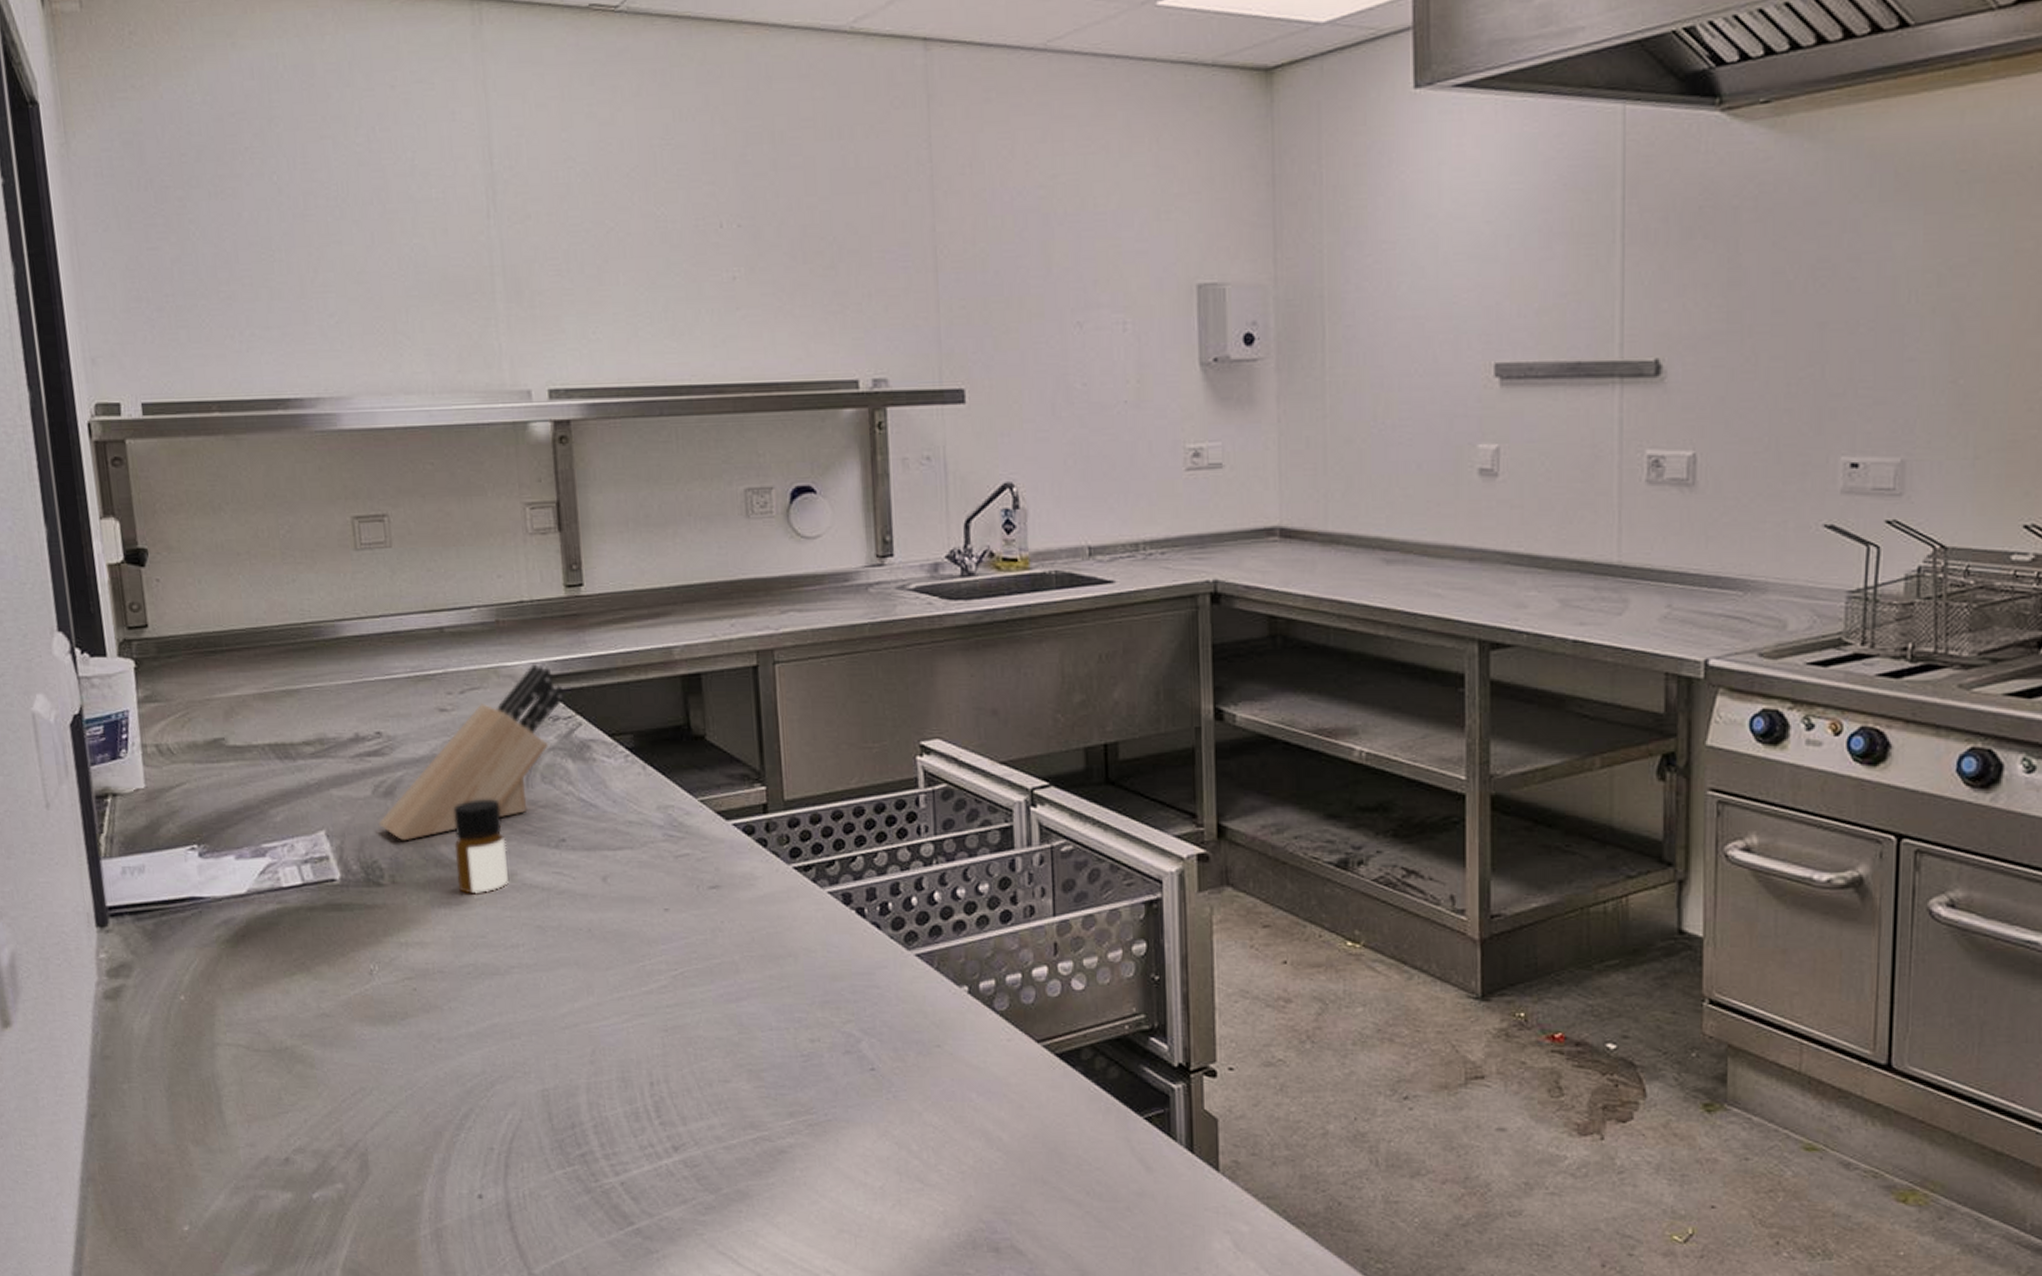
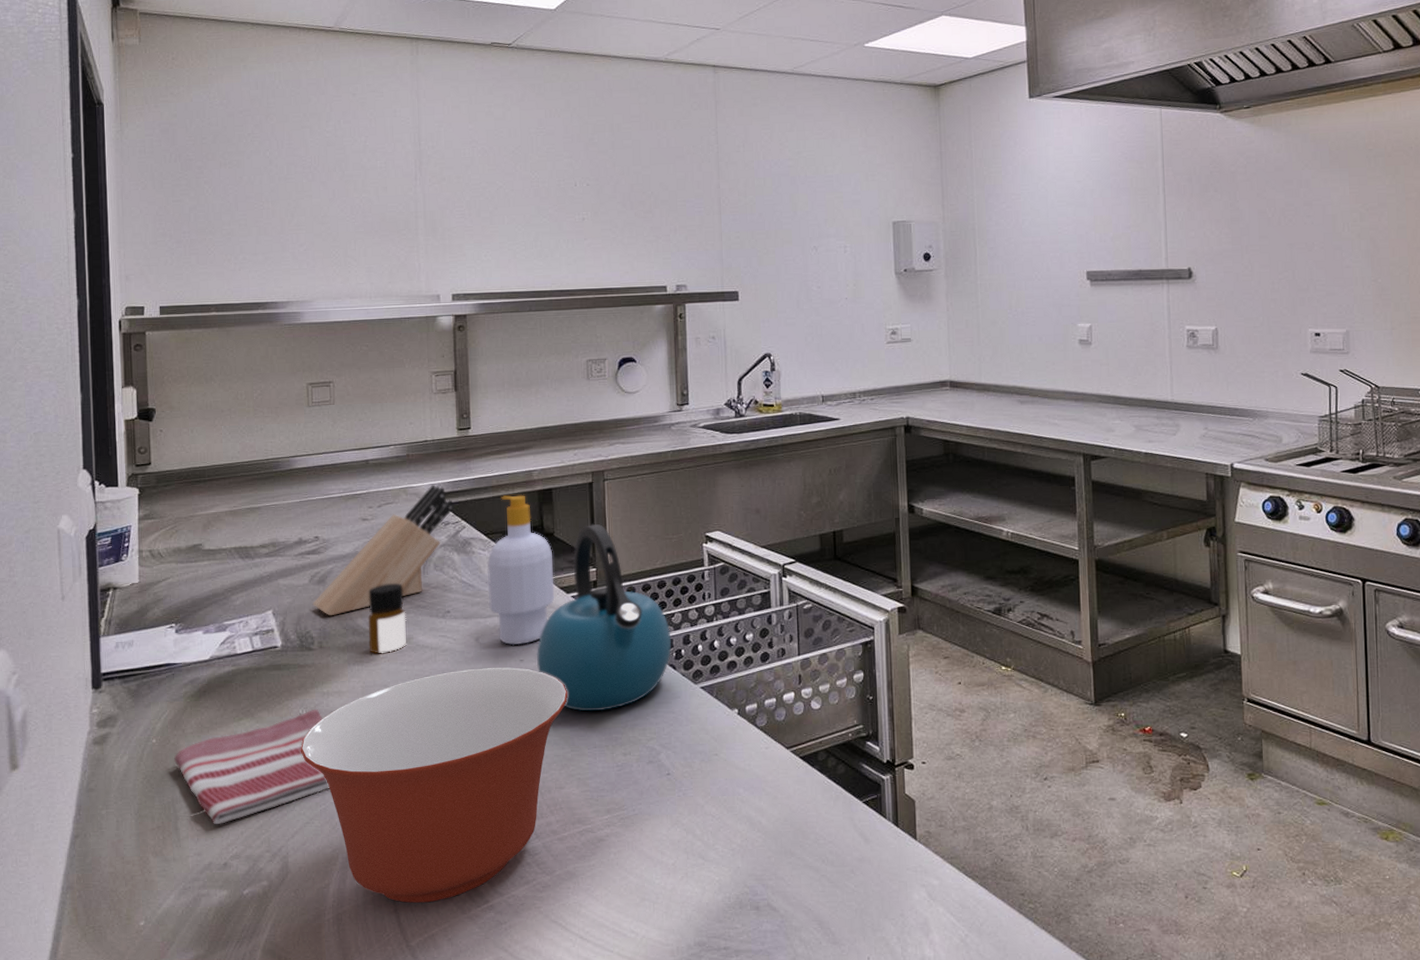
dish towel: none [209,965,416,1109] -> present [173,709,329,825]
mixing bowl: none [374,918,732,1221] -> present [300,667,568,903]
soap bottle: none [613,681,710,889] -> present [486,495,555,646]
kettle: none [687,724,874,982] -> present [536,523,672,712]

